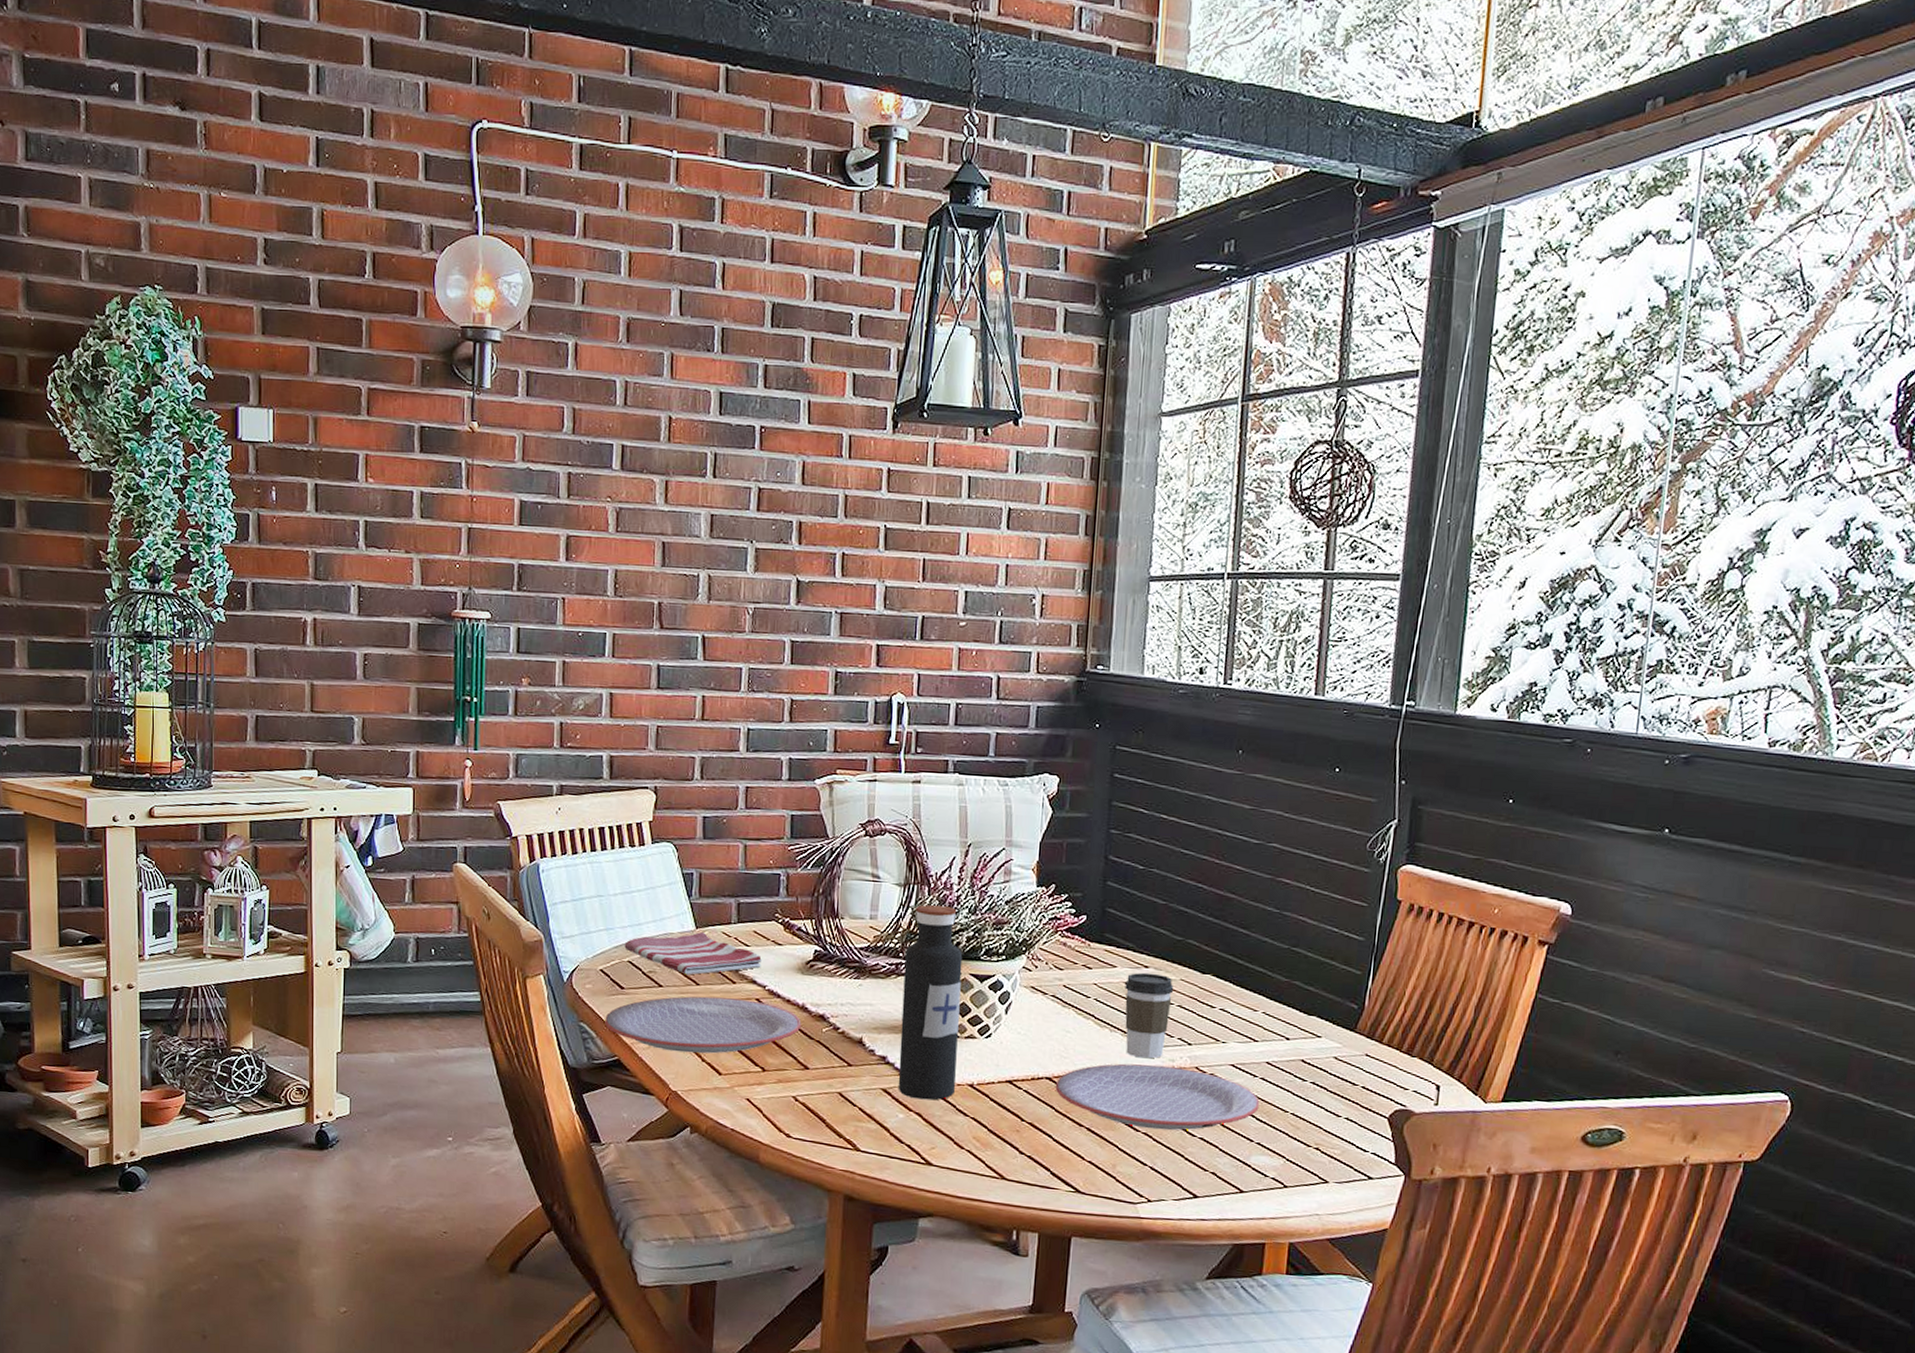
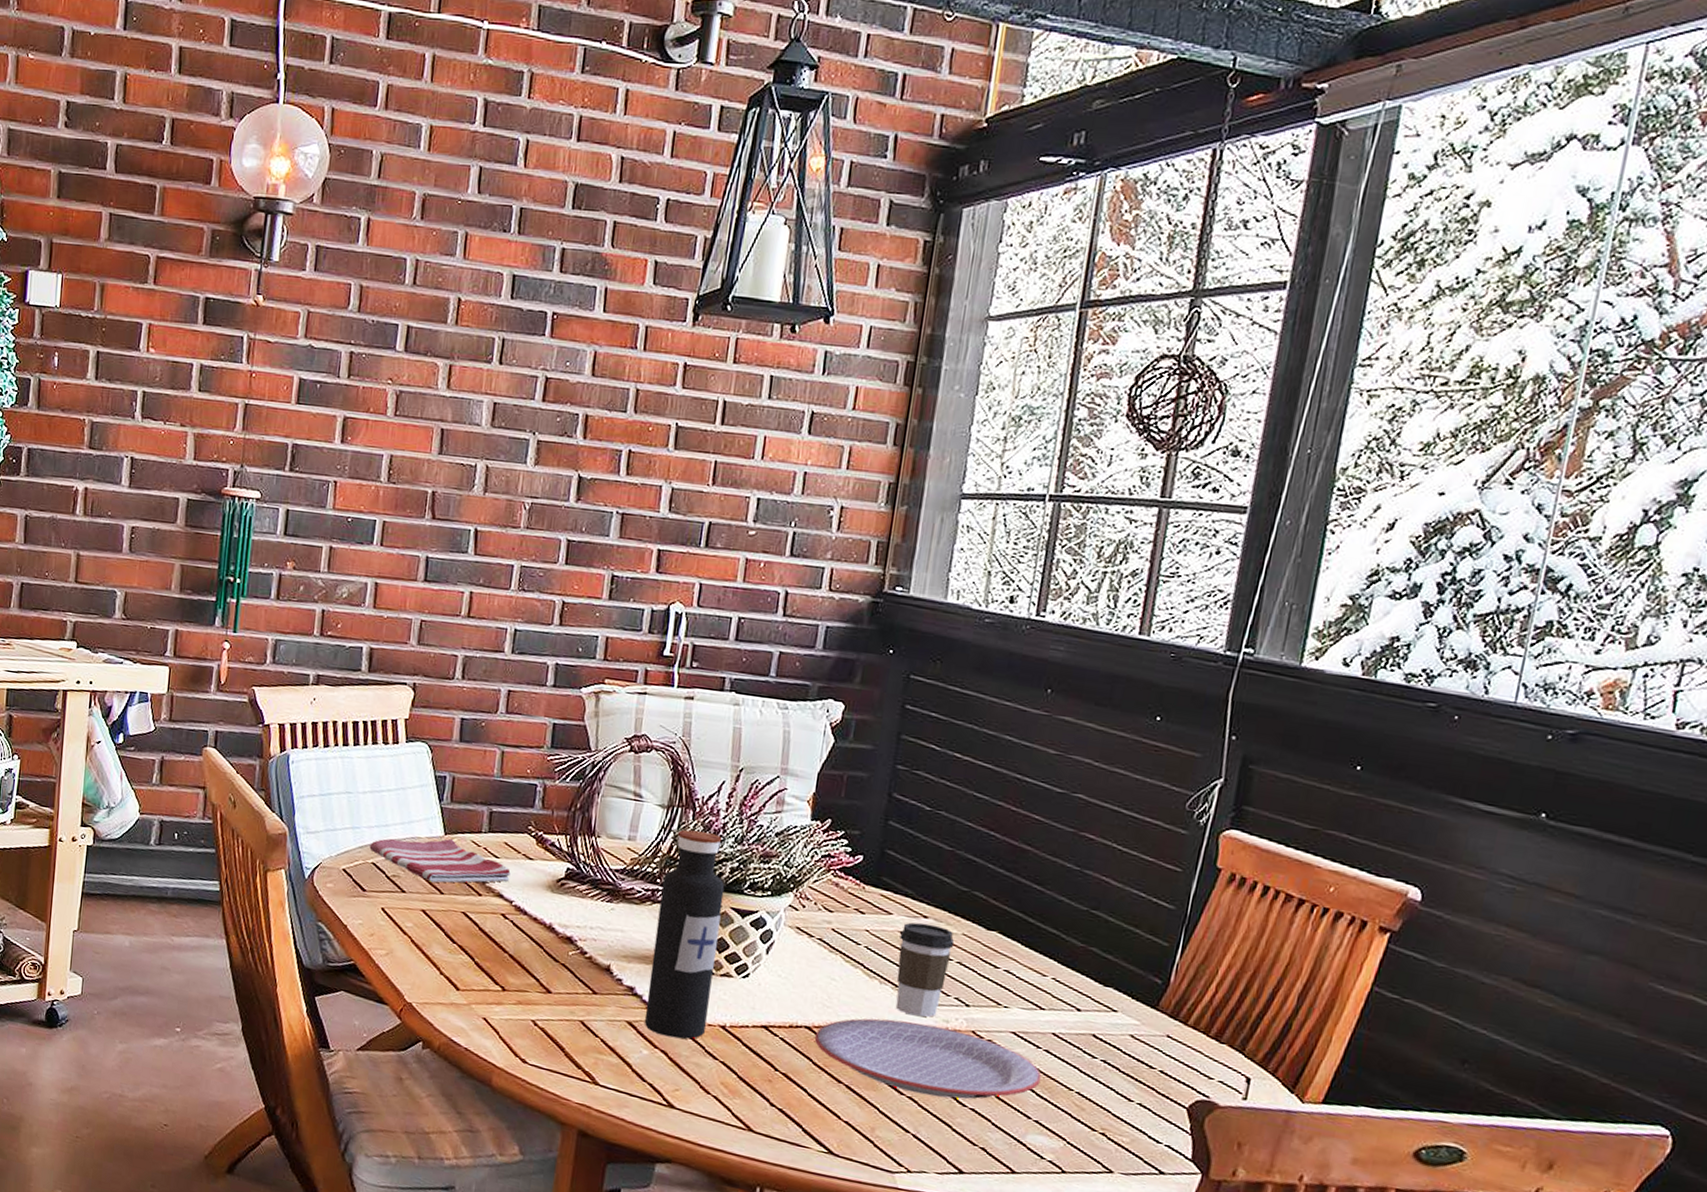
plate: present [605,996,801,1054] -> none [343,904,547,968]

